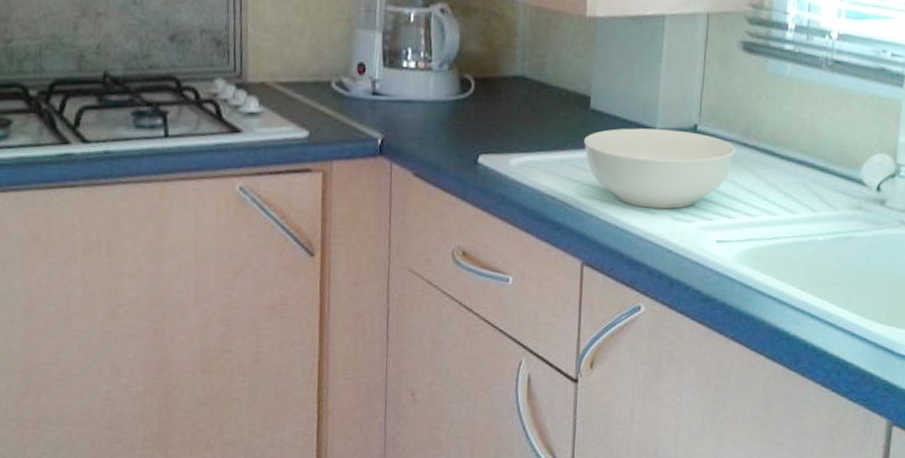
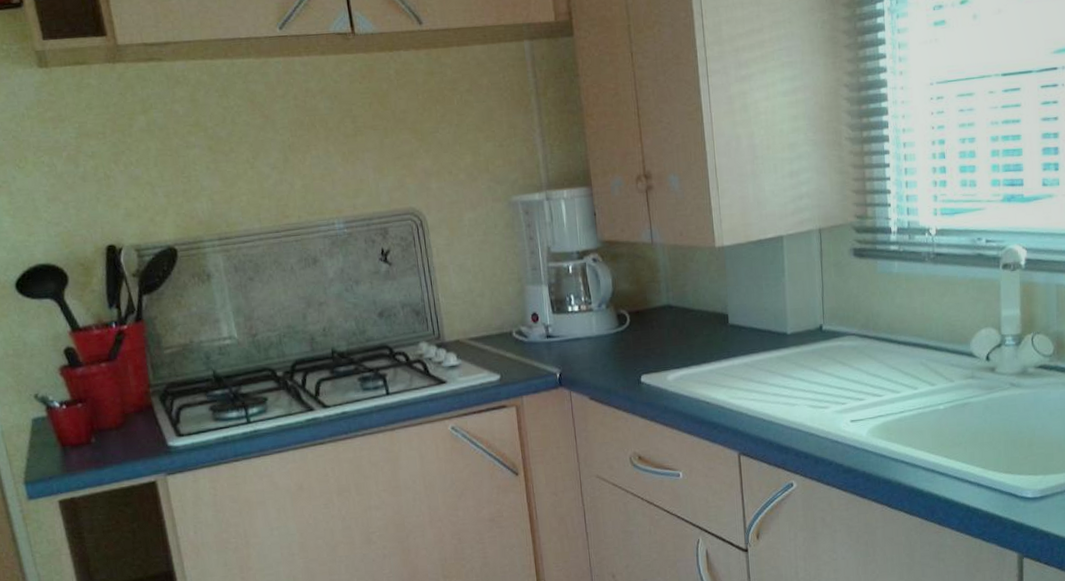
bowl: present [583,128,737,209] -> none [726,332,859,401]

